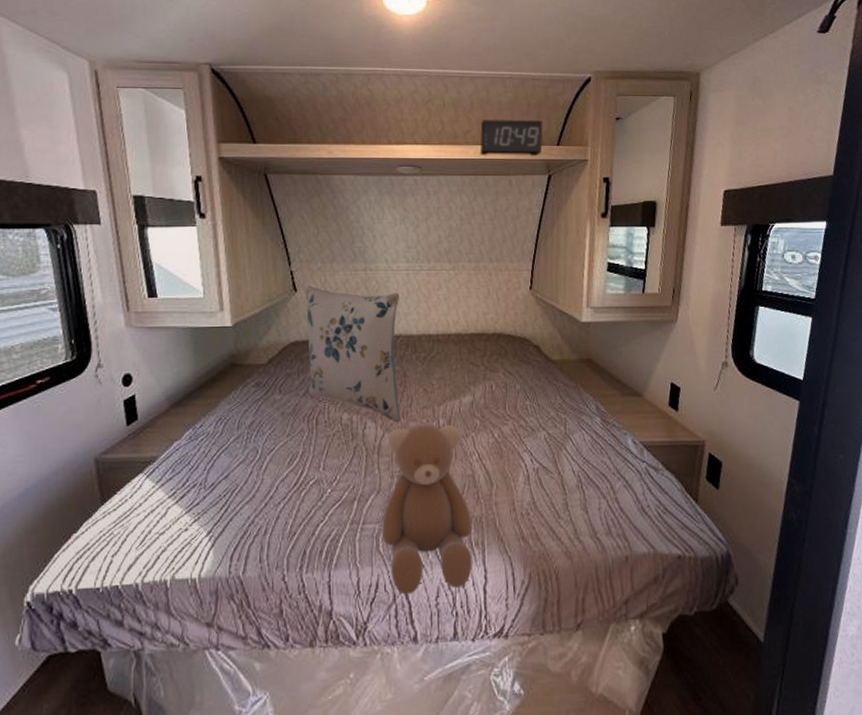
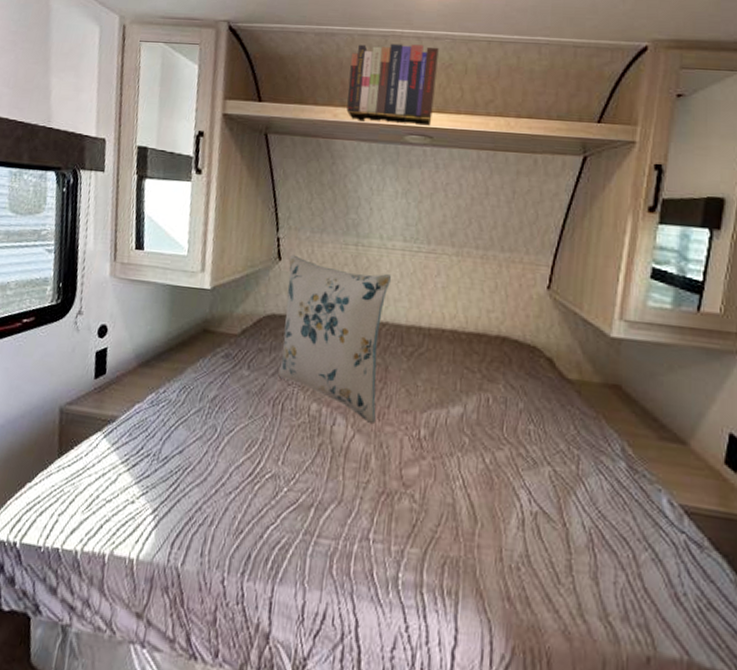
books: none [337,82,419,158] -> present [346,43,439,126]
teddy bear: present [381,423,473,595] -> none [337,430,447,644]
alarm clock: present [479,119,543,157] -> none [502,88,582,134]

